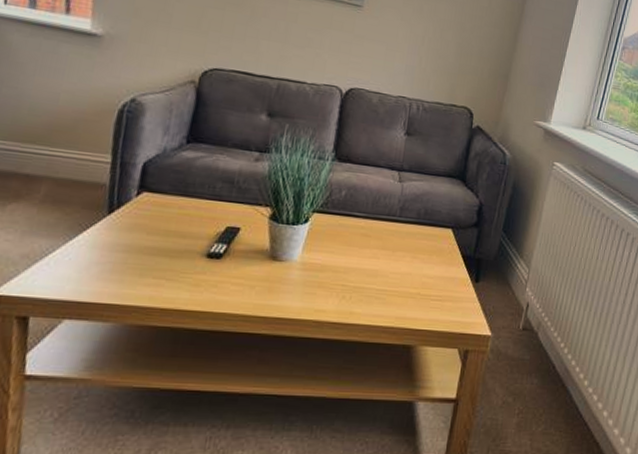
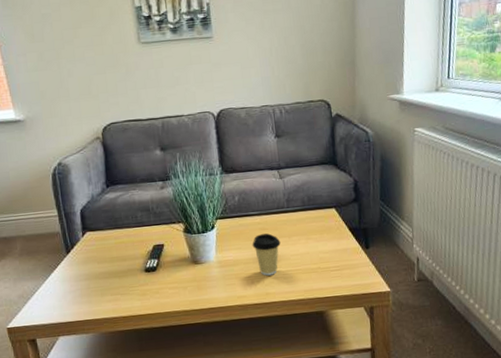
coffee cup: none [347,240,382,292] -> present [252,233,281,276]

